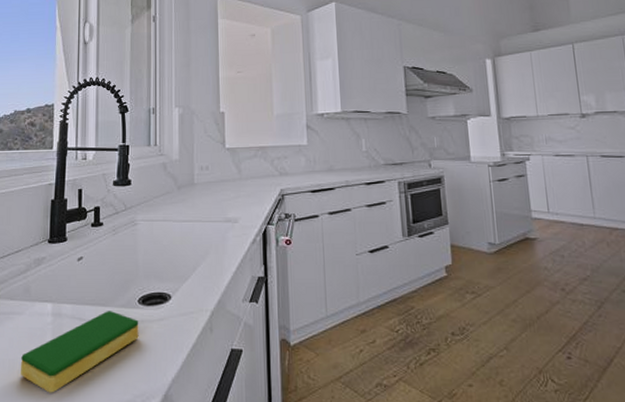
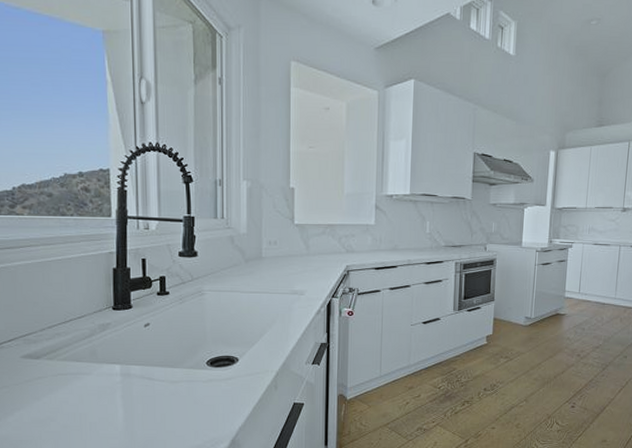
dish sponge: present [21,311,139,393] -> none [92,372,208,441]

